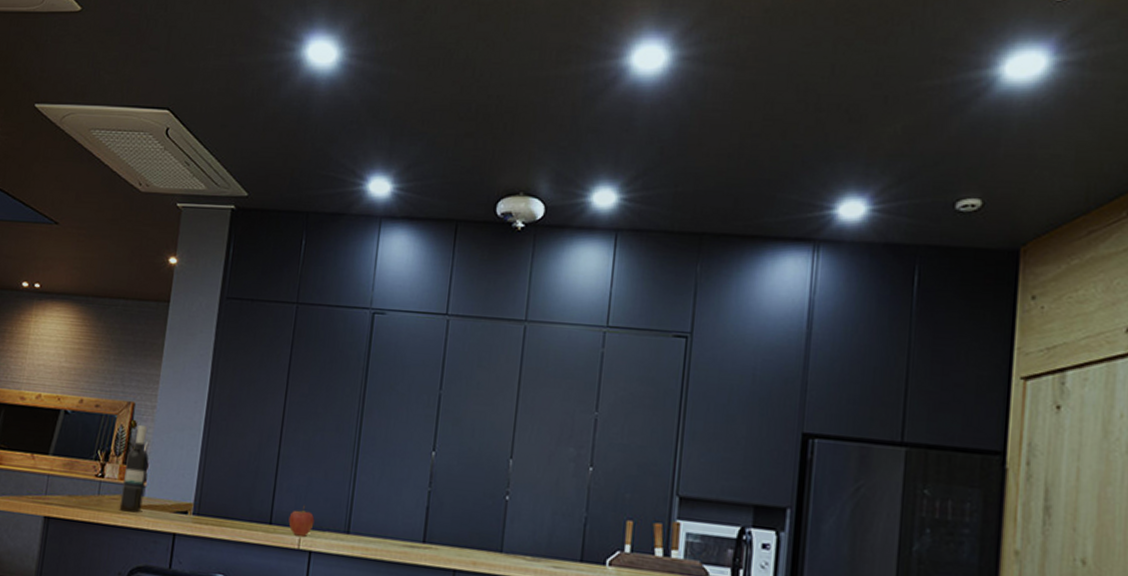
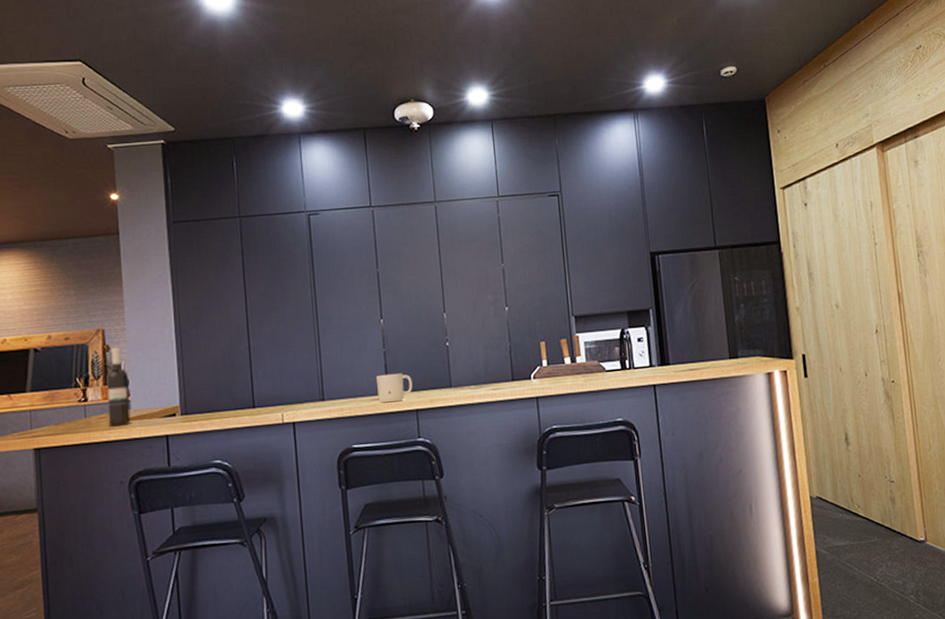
fruit: present [288,505,315,538] -> none [269,385,293,413]
mug: none [411,517,456,555] -> present [375,372,413,403]

